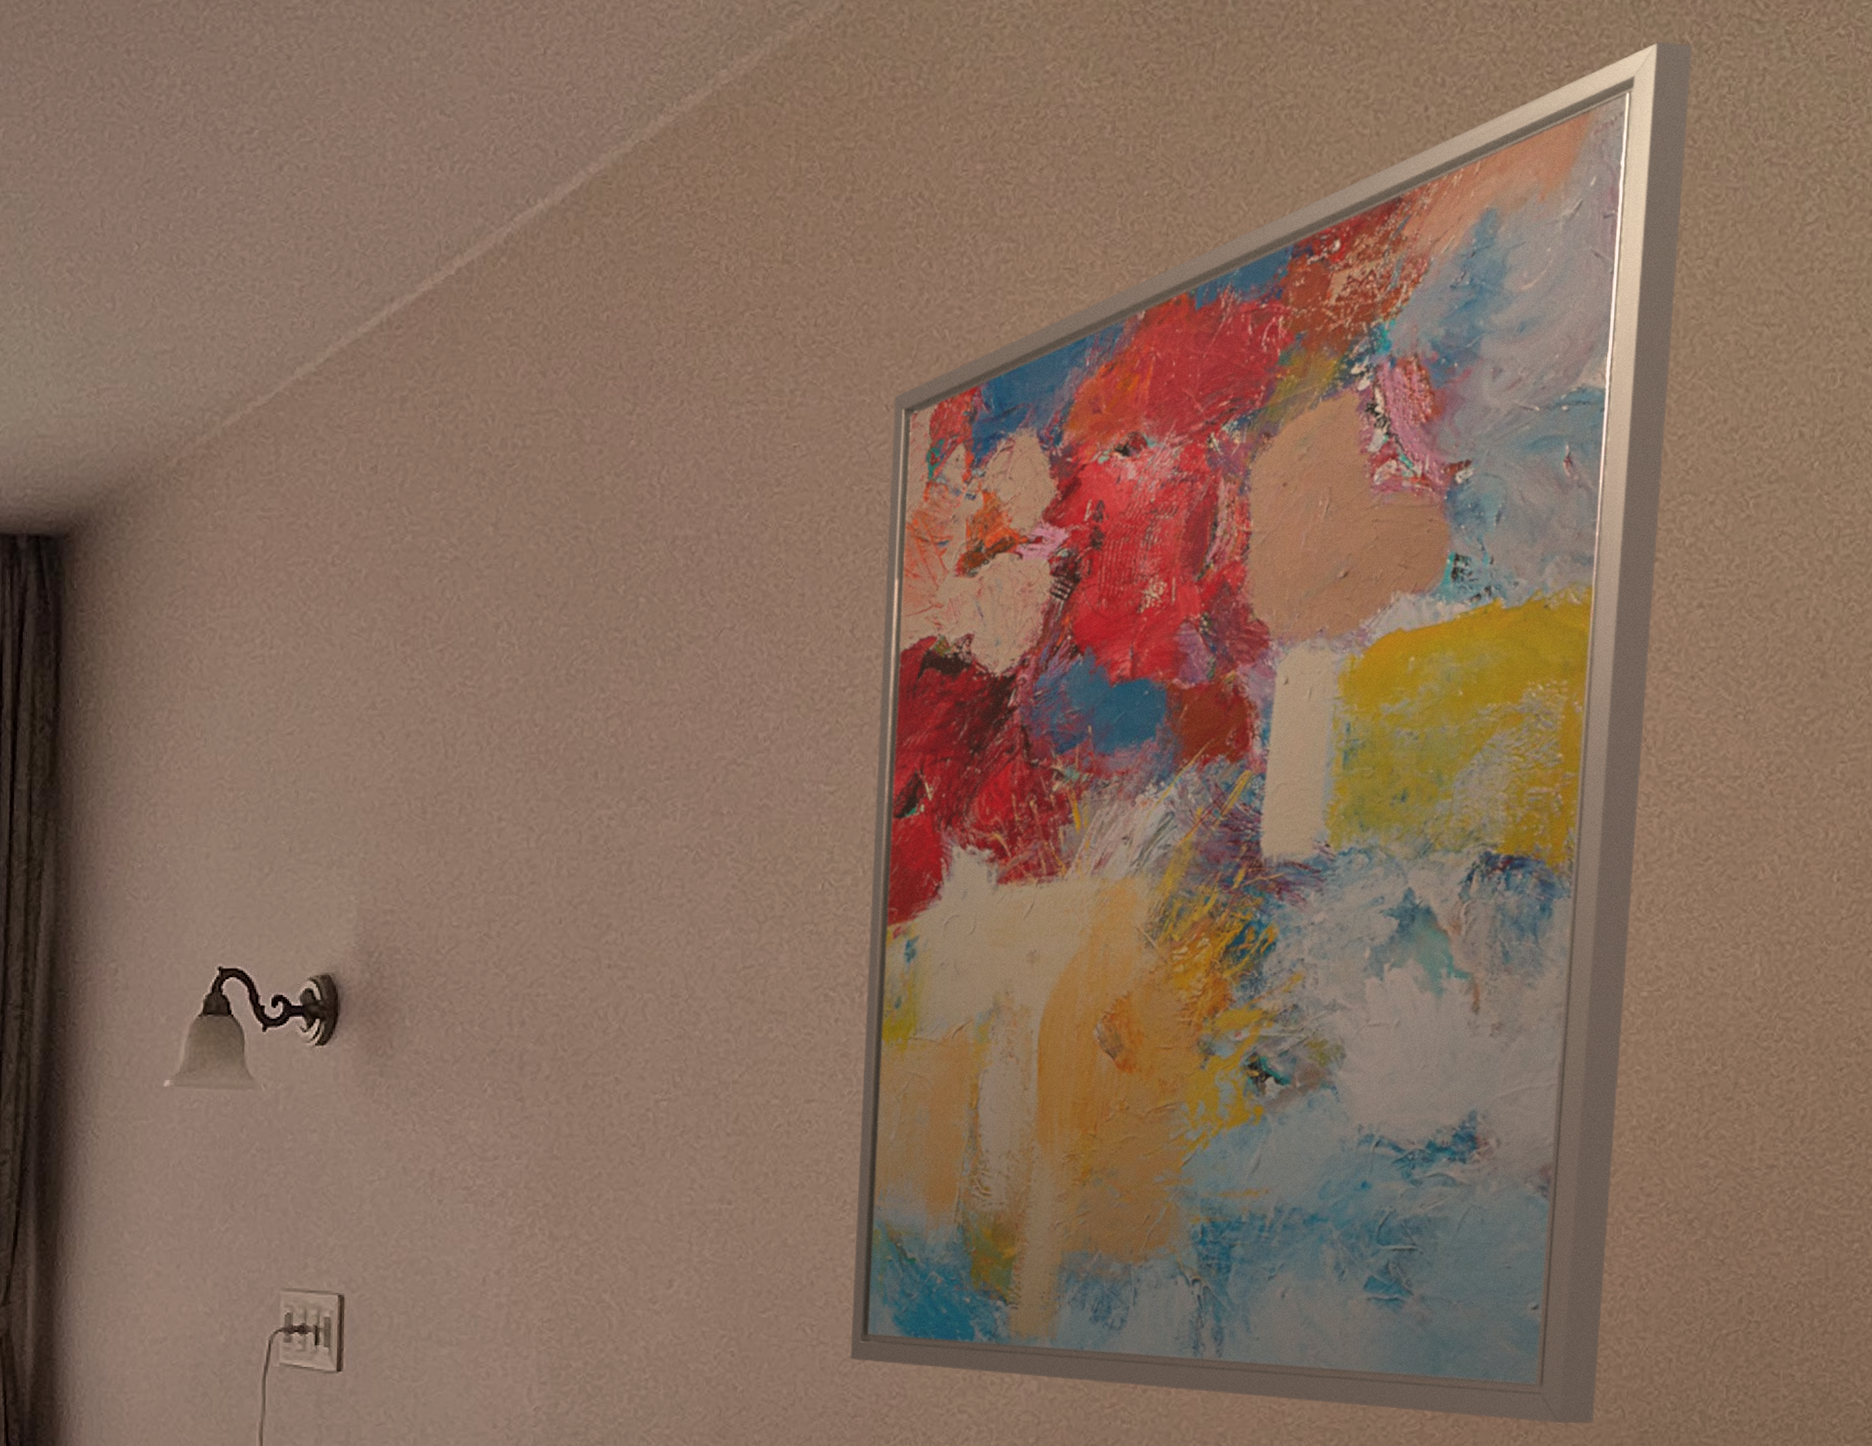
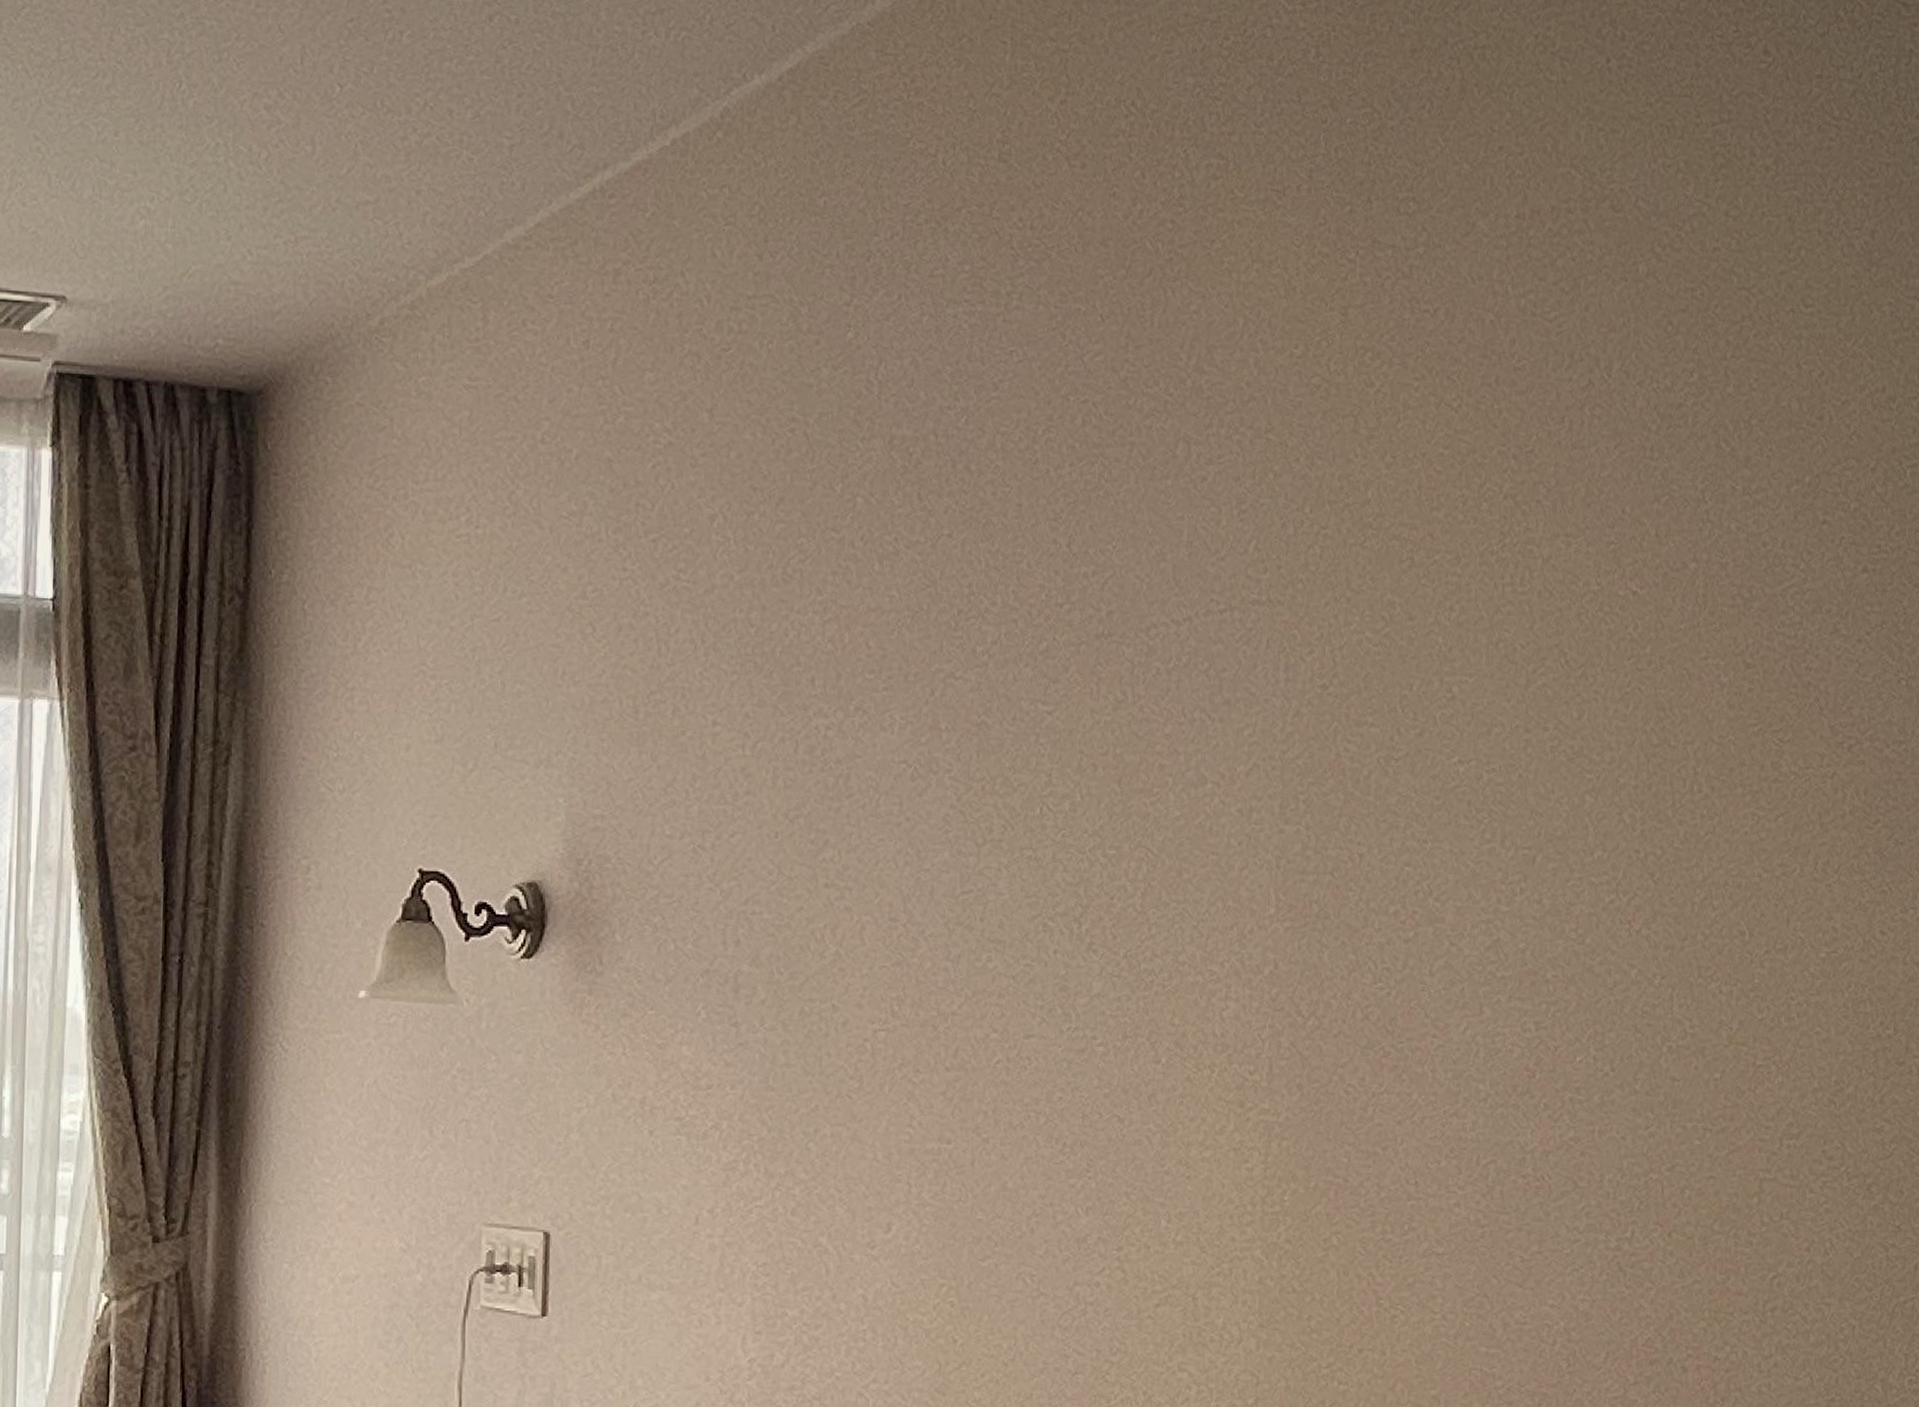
wall art: present [850,42,1692,1424] -> none [1071,15,1846,1391]

